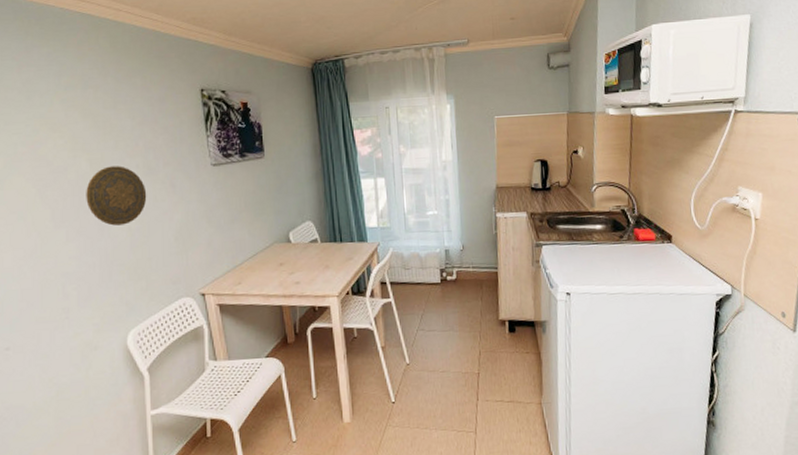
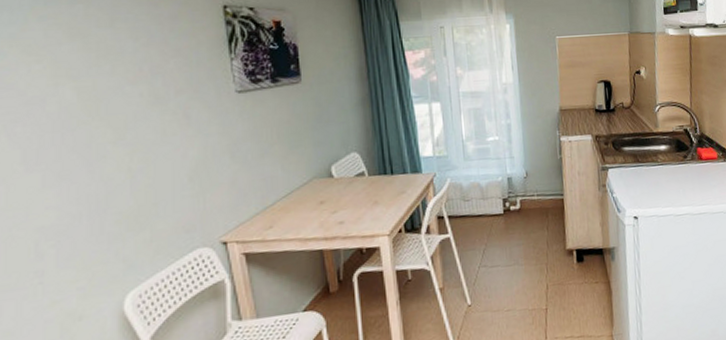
decorative plate: present [86,166,147,226] -> none [71,94,153,167]

